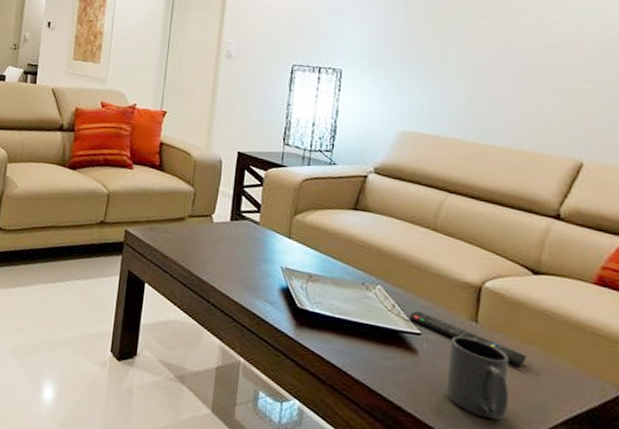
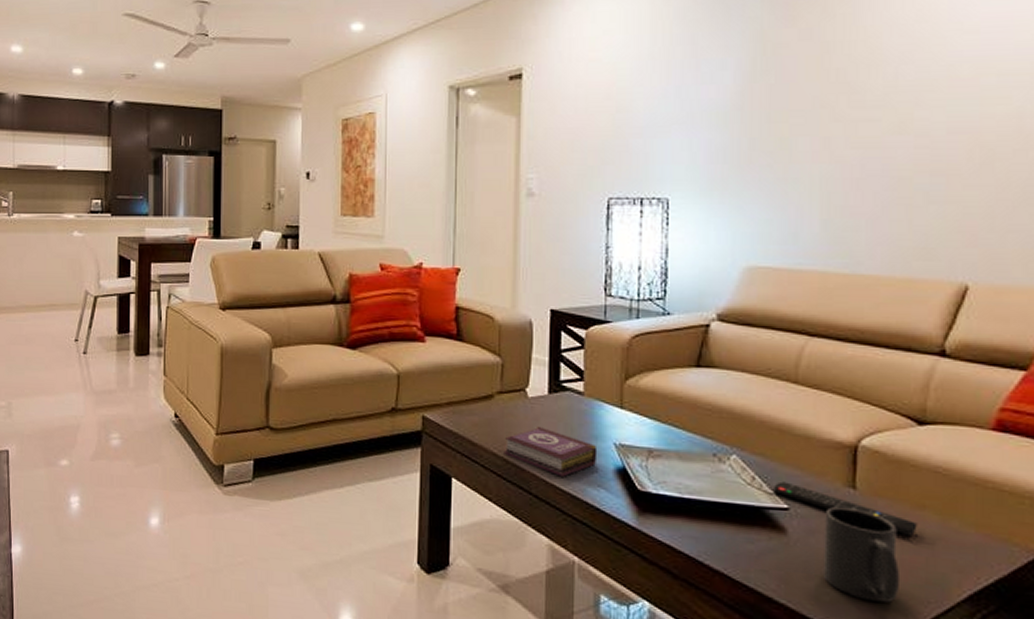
book: none [189,246,267,291] -> present [504,426,598,477]

